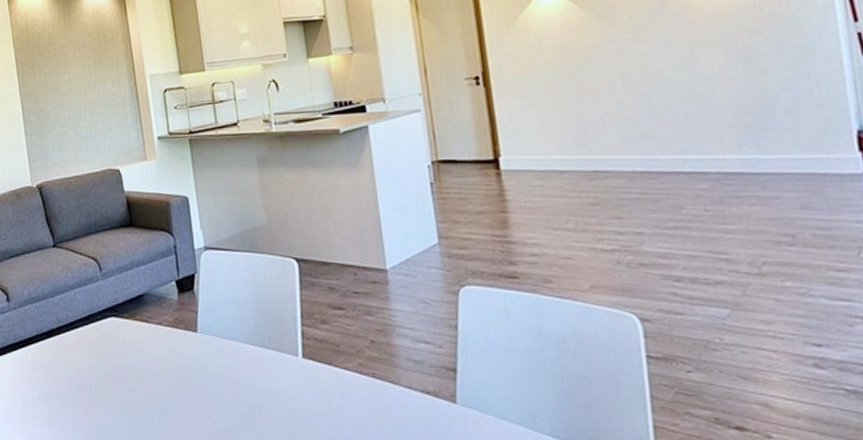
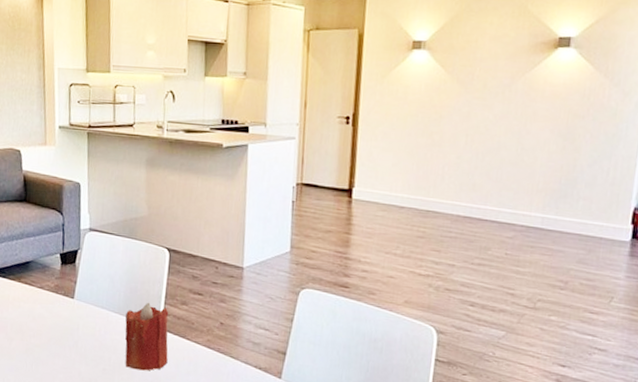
candle: none [258,325,316,412] -> present [125,302,169,371]

